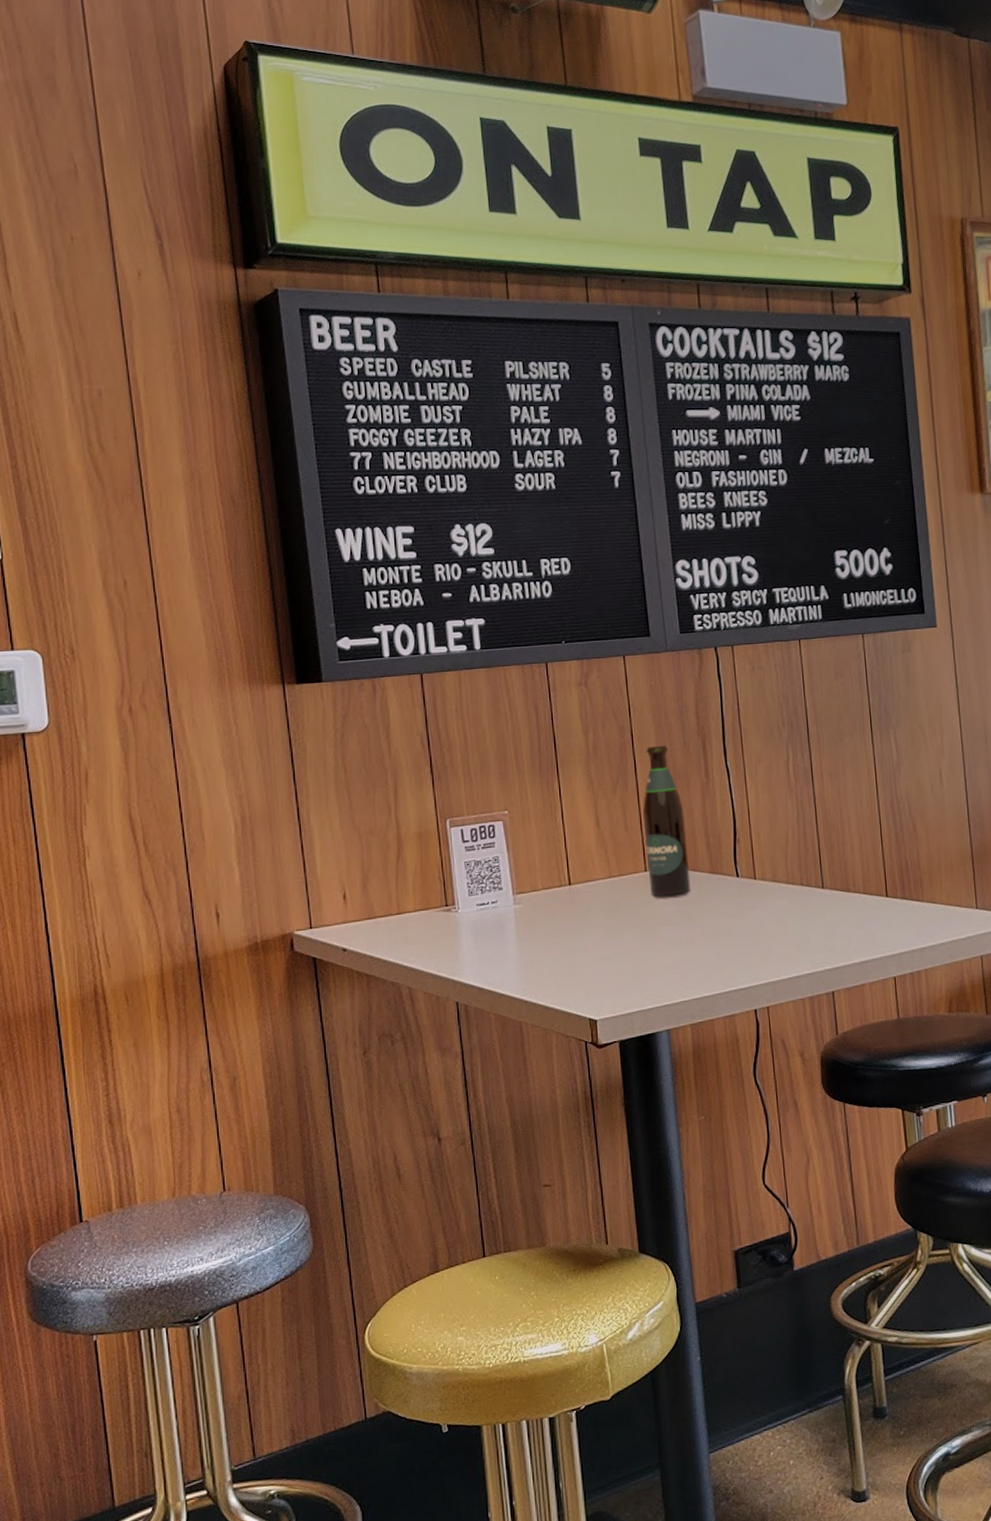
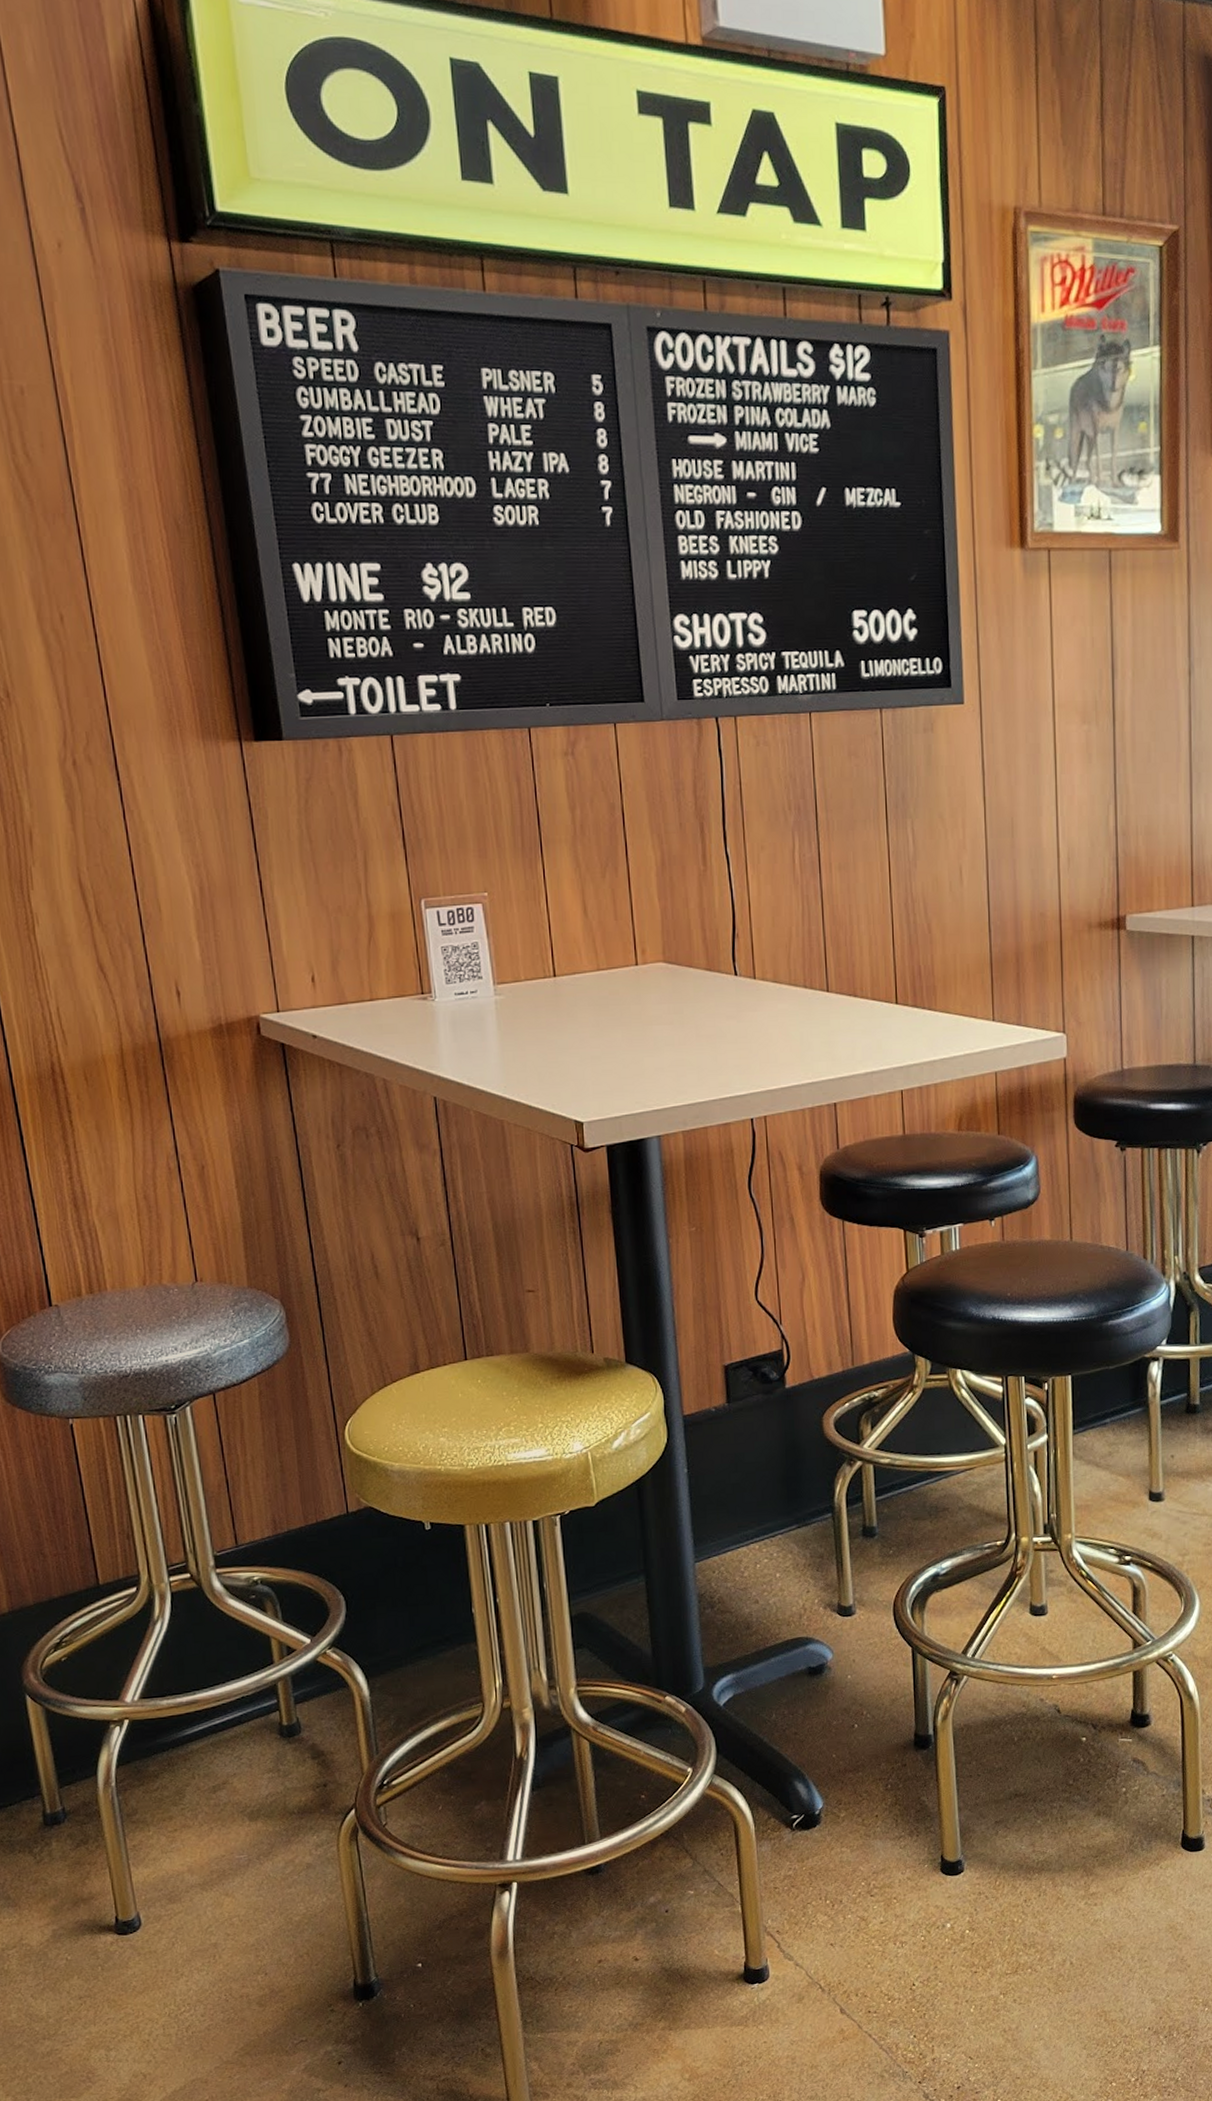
bottle: present [642,746,691,899] -> none [633,827,685,996]

